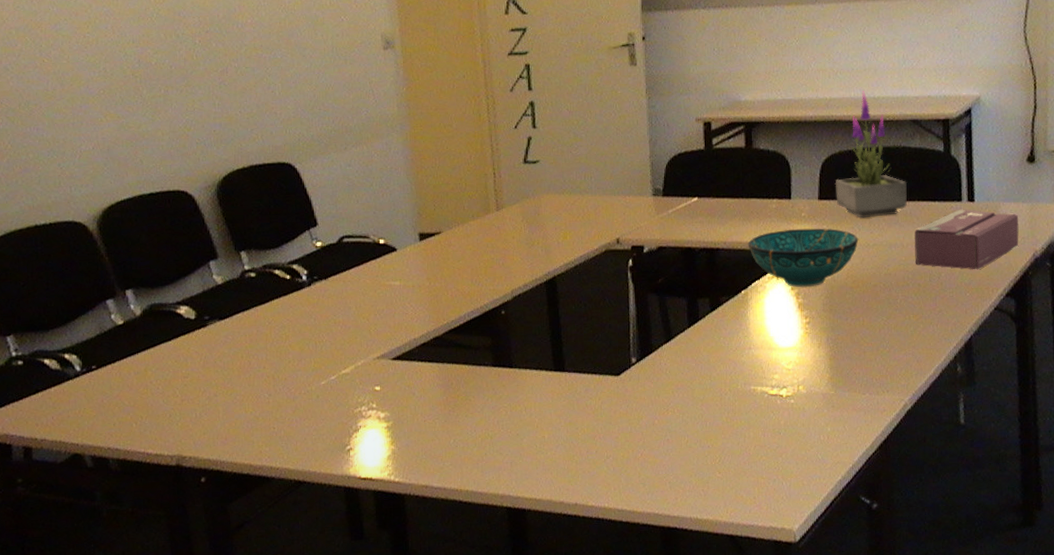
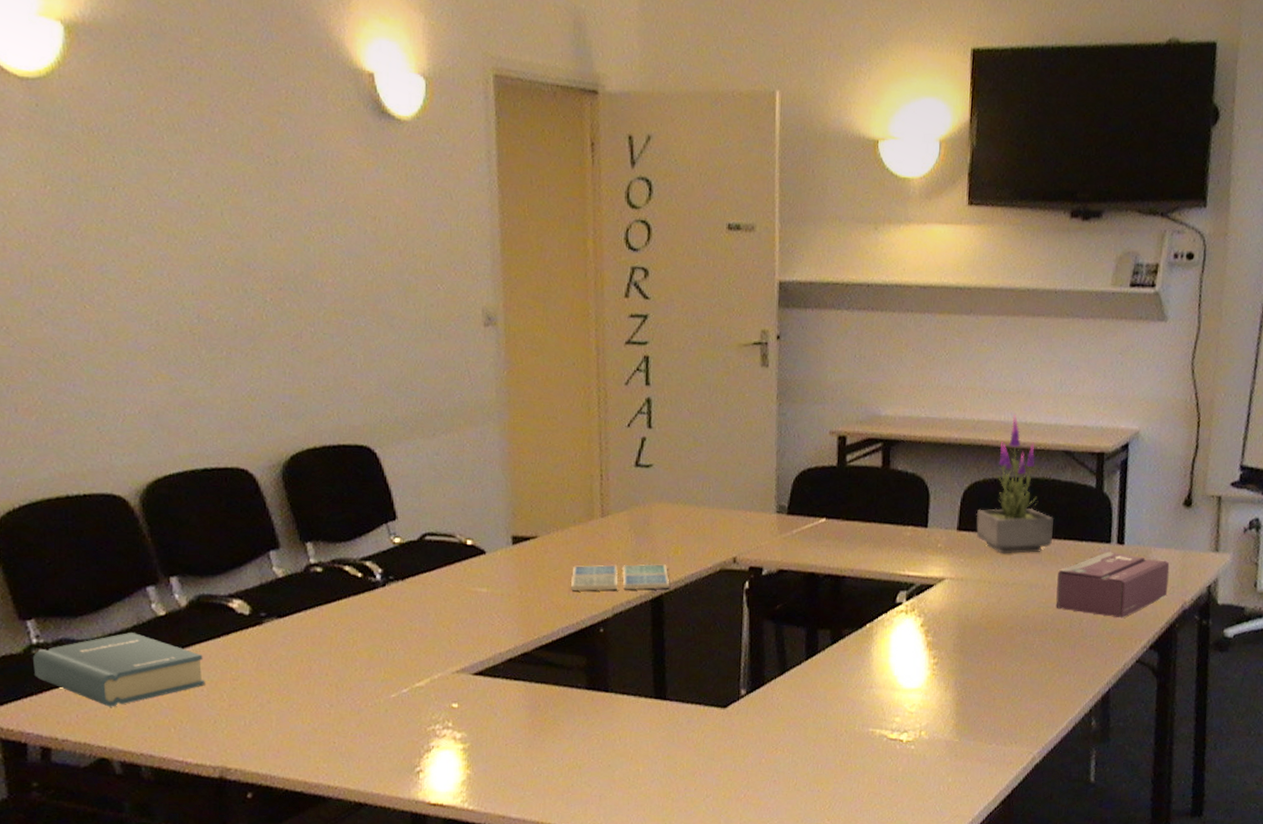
hardback book: none [12,340,160,408] -> present [32,632,205,707]
drink coaster: none [473,249,562,279] -> present [570,564,670,592]
decorative bowl: present [748,228,859,288] -> none [877,560,998,625]

